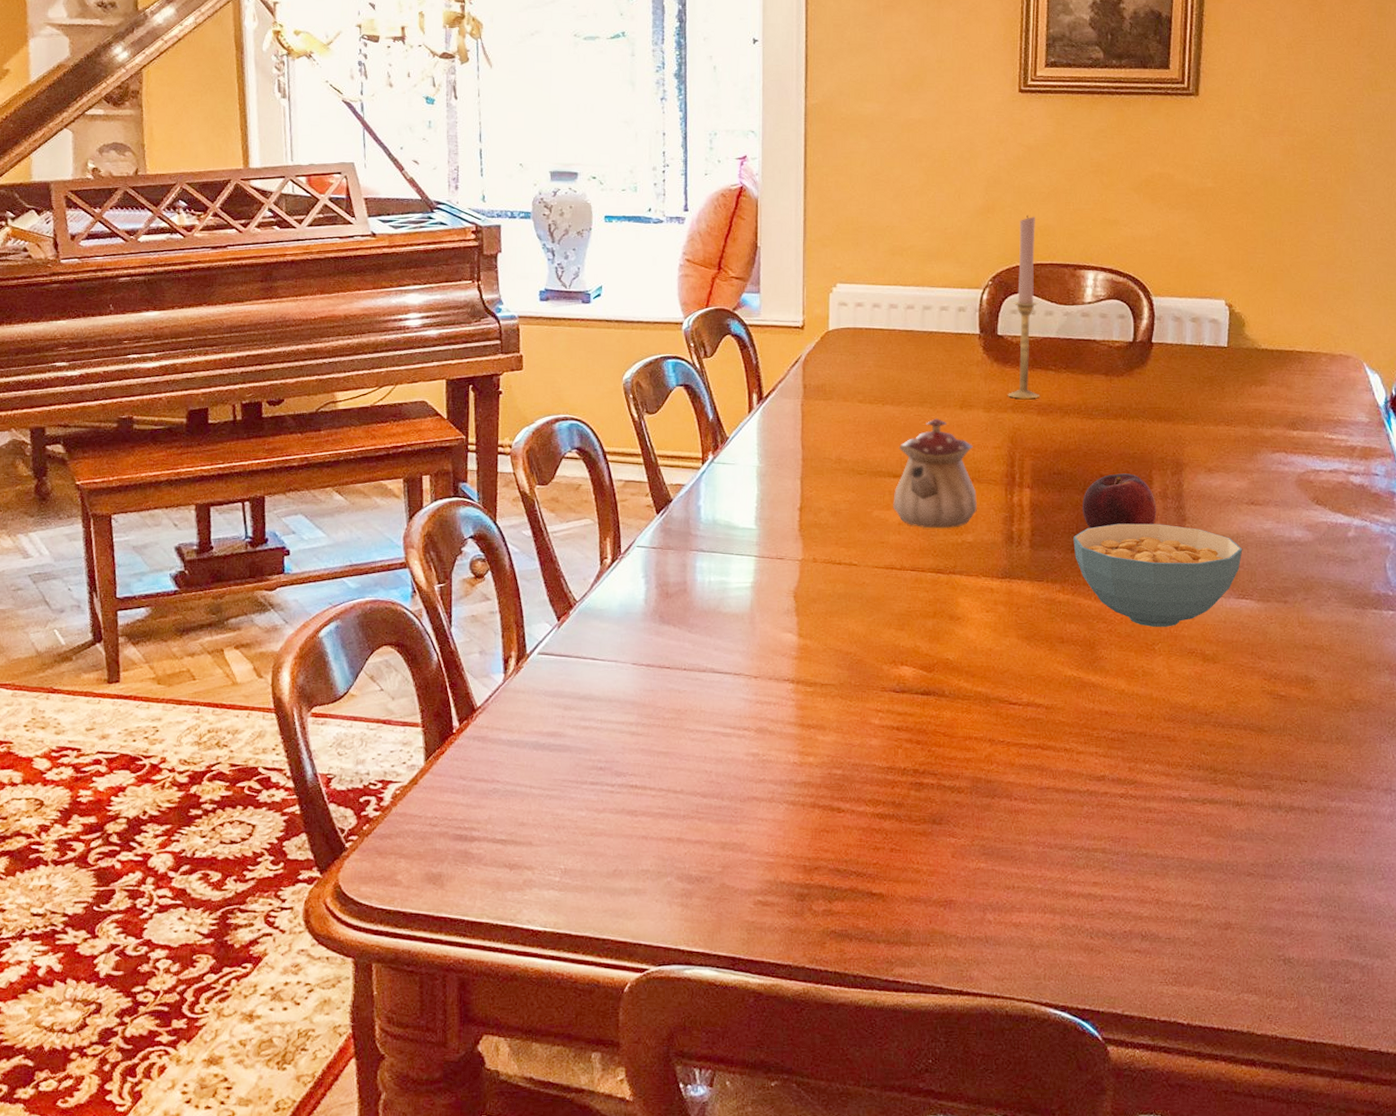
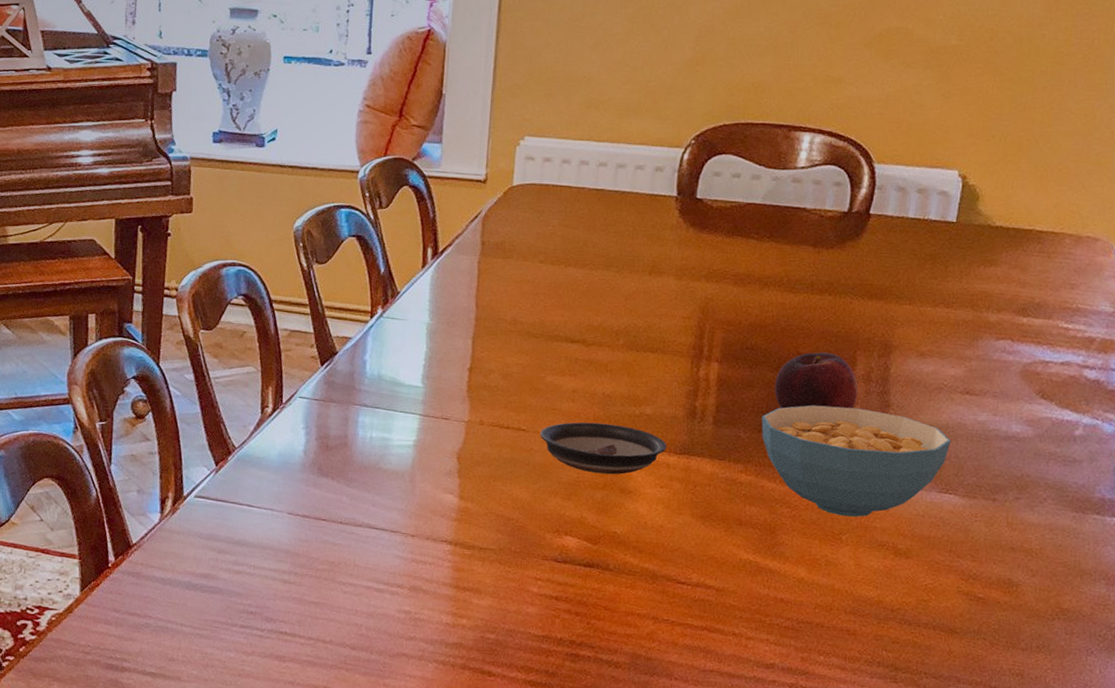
saucer: none [871,553,989,603] -> present [540,422,667,475]
teapot: present [893,418,978,529] -> none [568,283,660,399]
candlestick: present [1008,216,1039,399] -> none [702,70,749,268]

